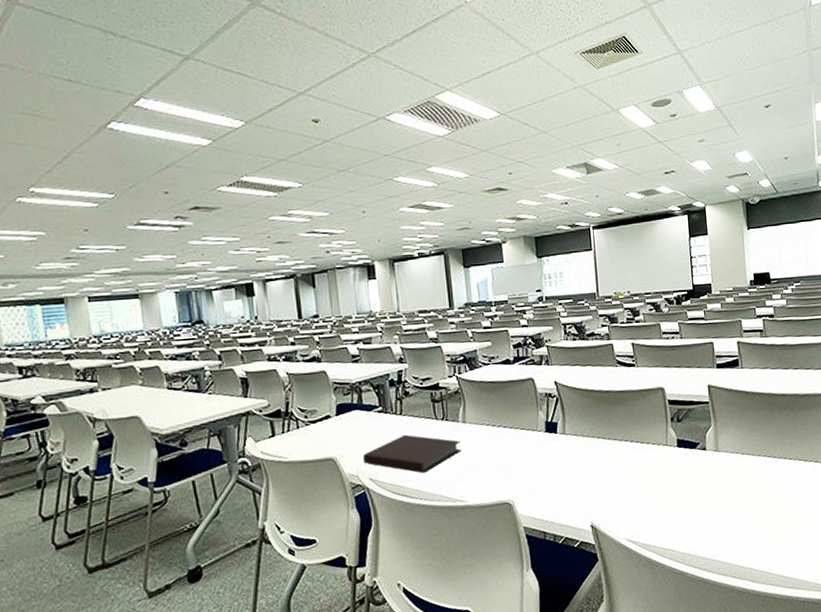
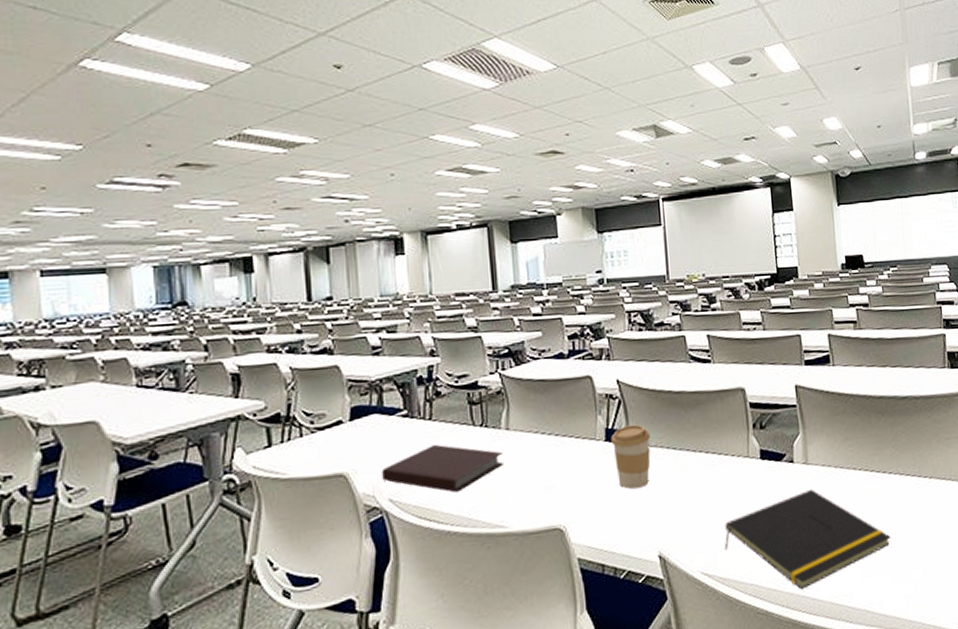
coffee cup: none [550,418,584,471] -> present [610,424,651,489]
notepad: none [646,472,790,555] -> present [724,488,891,590]

